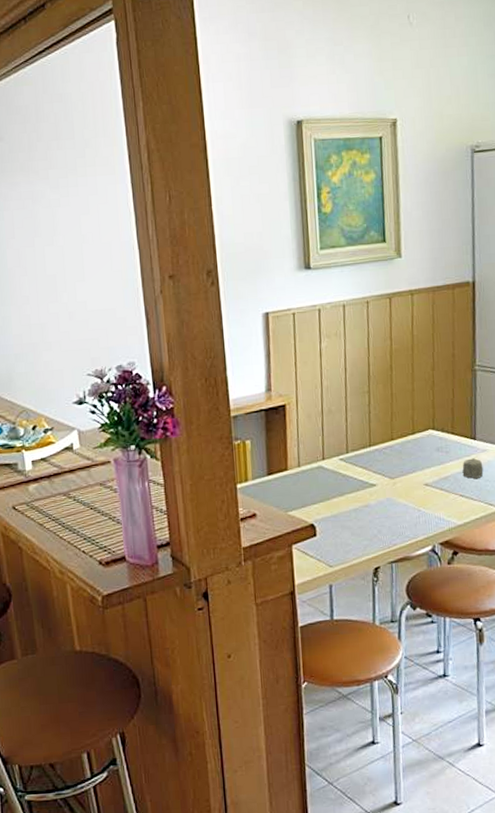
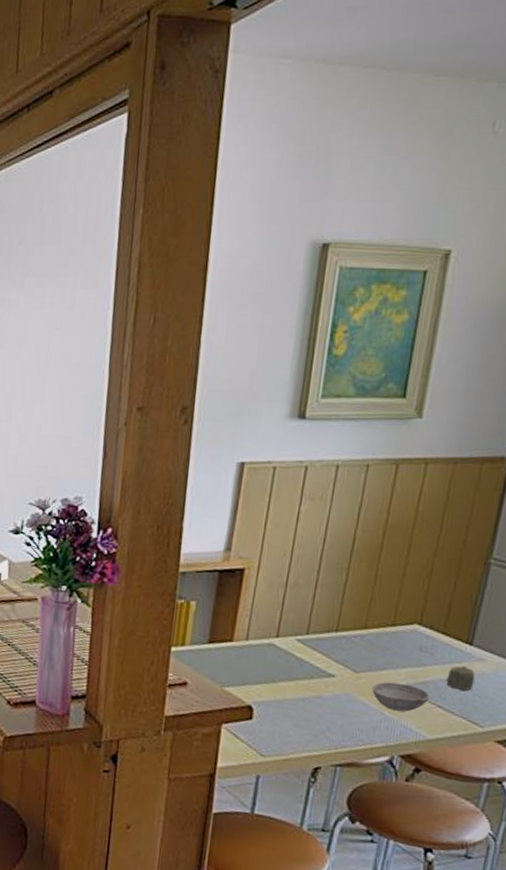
bowl: none [407,481,453,506] -> present [372,682,430,712]

